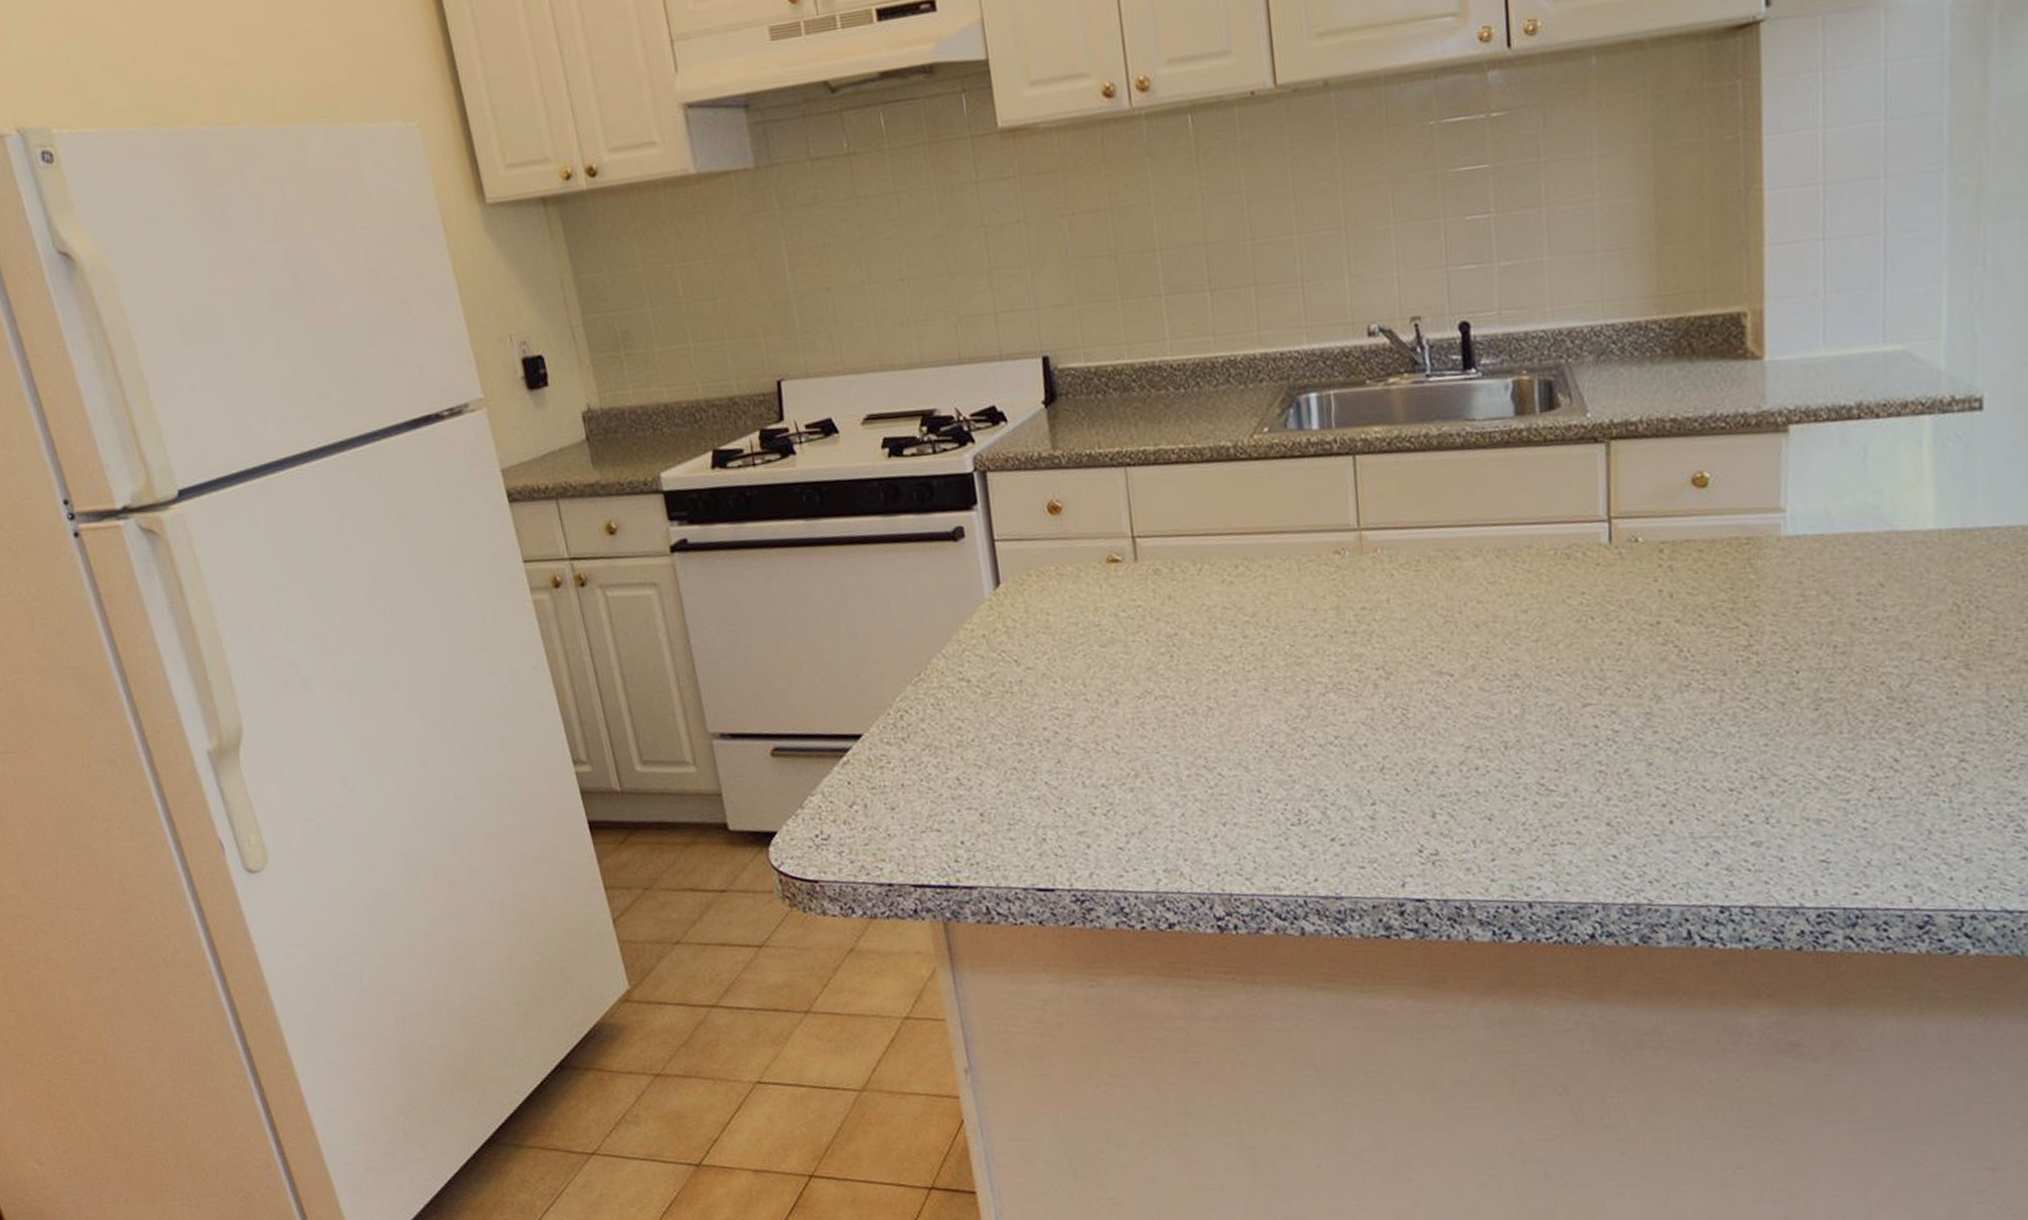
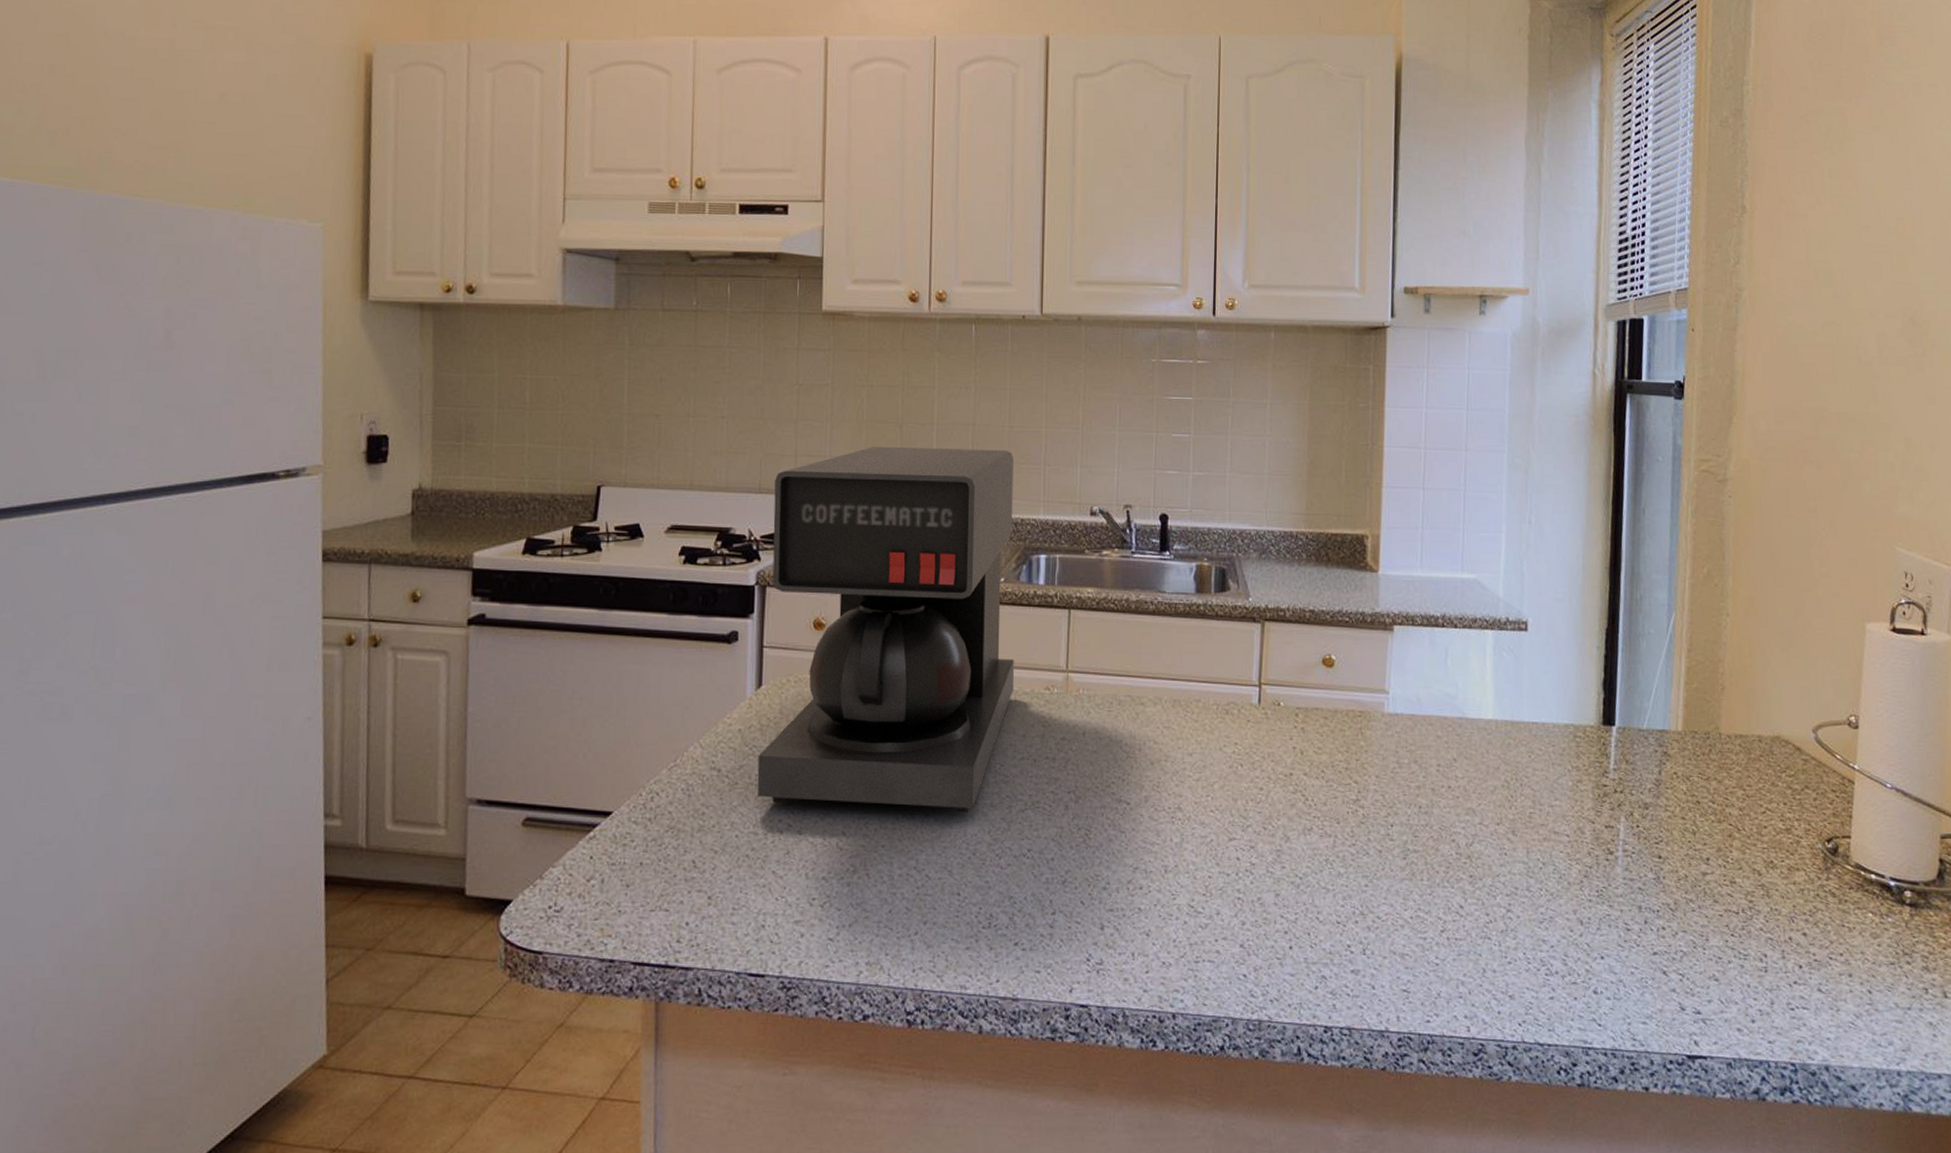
coffee maker: none [975,269,1296,710] -> present [757,447,1014,813]

